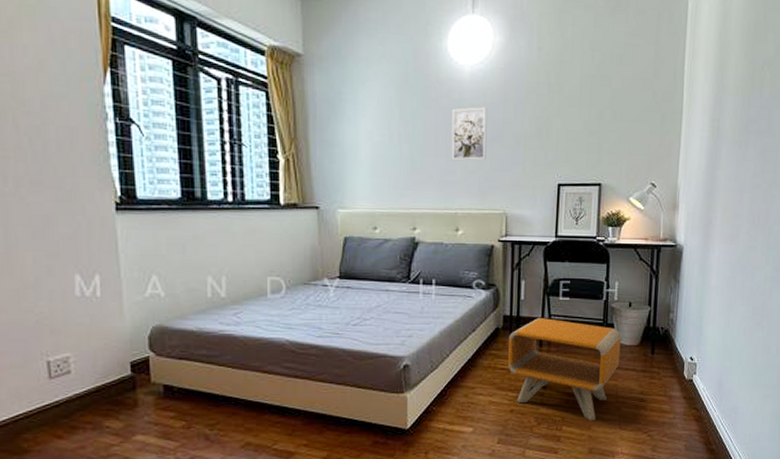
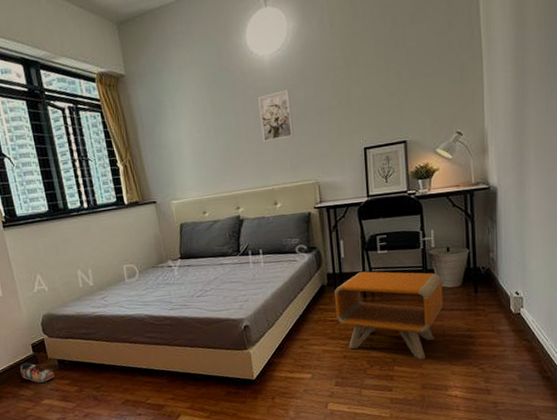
shoe: none [110,385,157,413] -> present [20,363,55,383]

